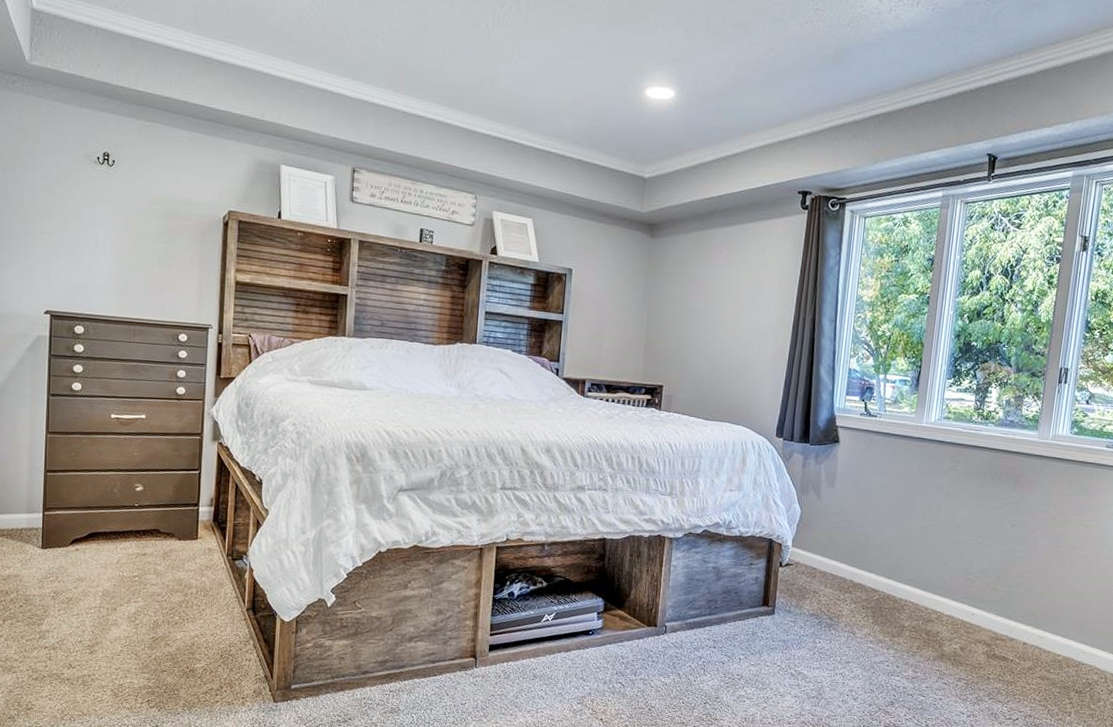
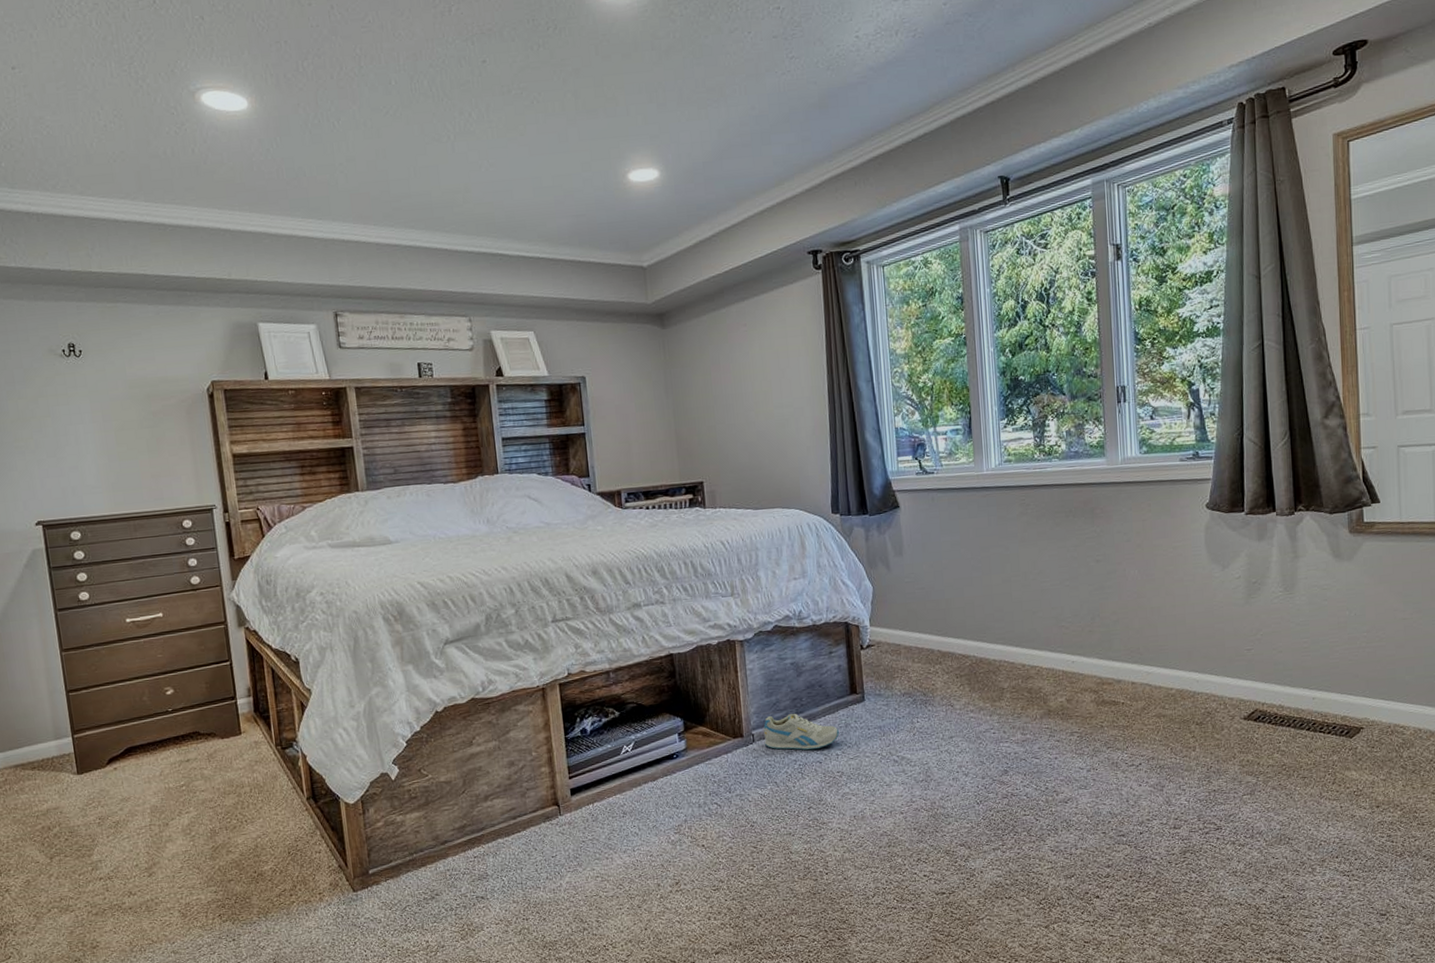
sneaker: none [675,612,745,651] -> present [763,713,839,751]

